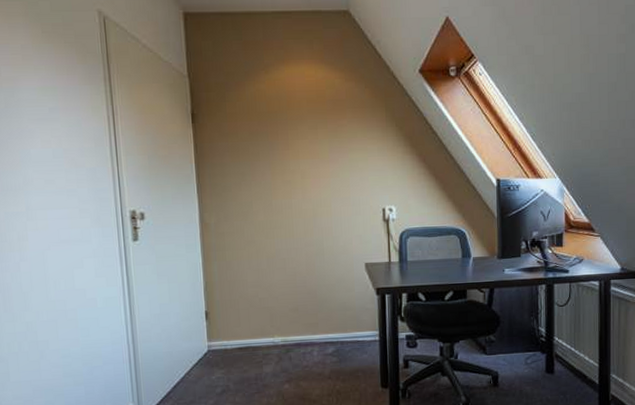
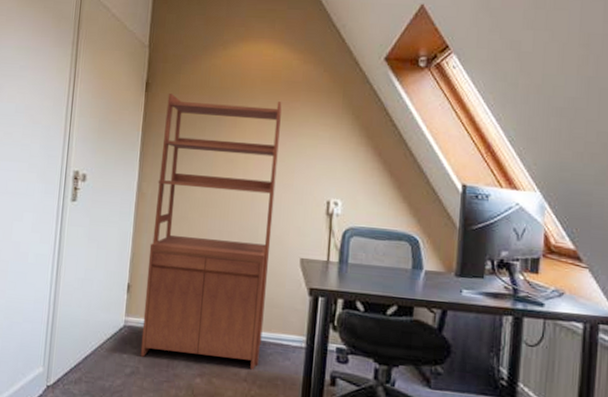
bookshelf: none [216,120,340,375] -> present [140,93,282,370]

